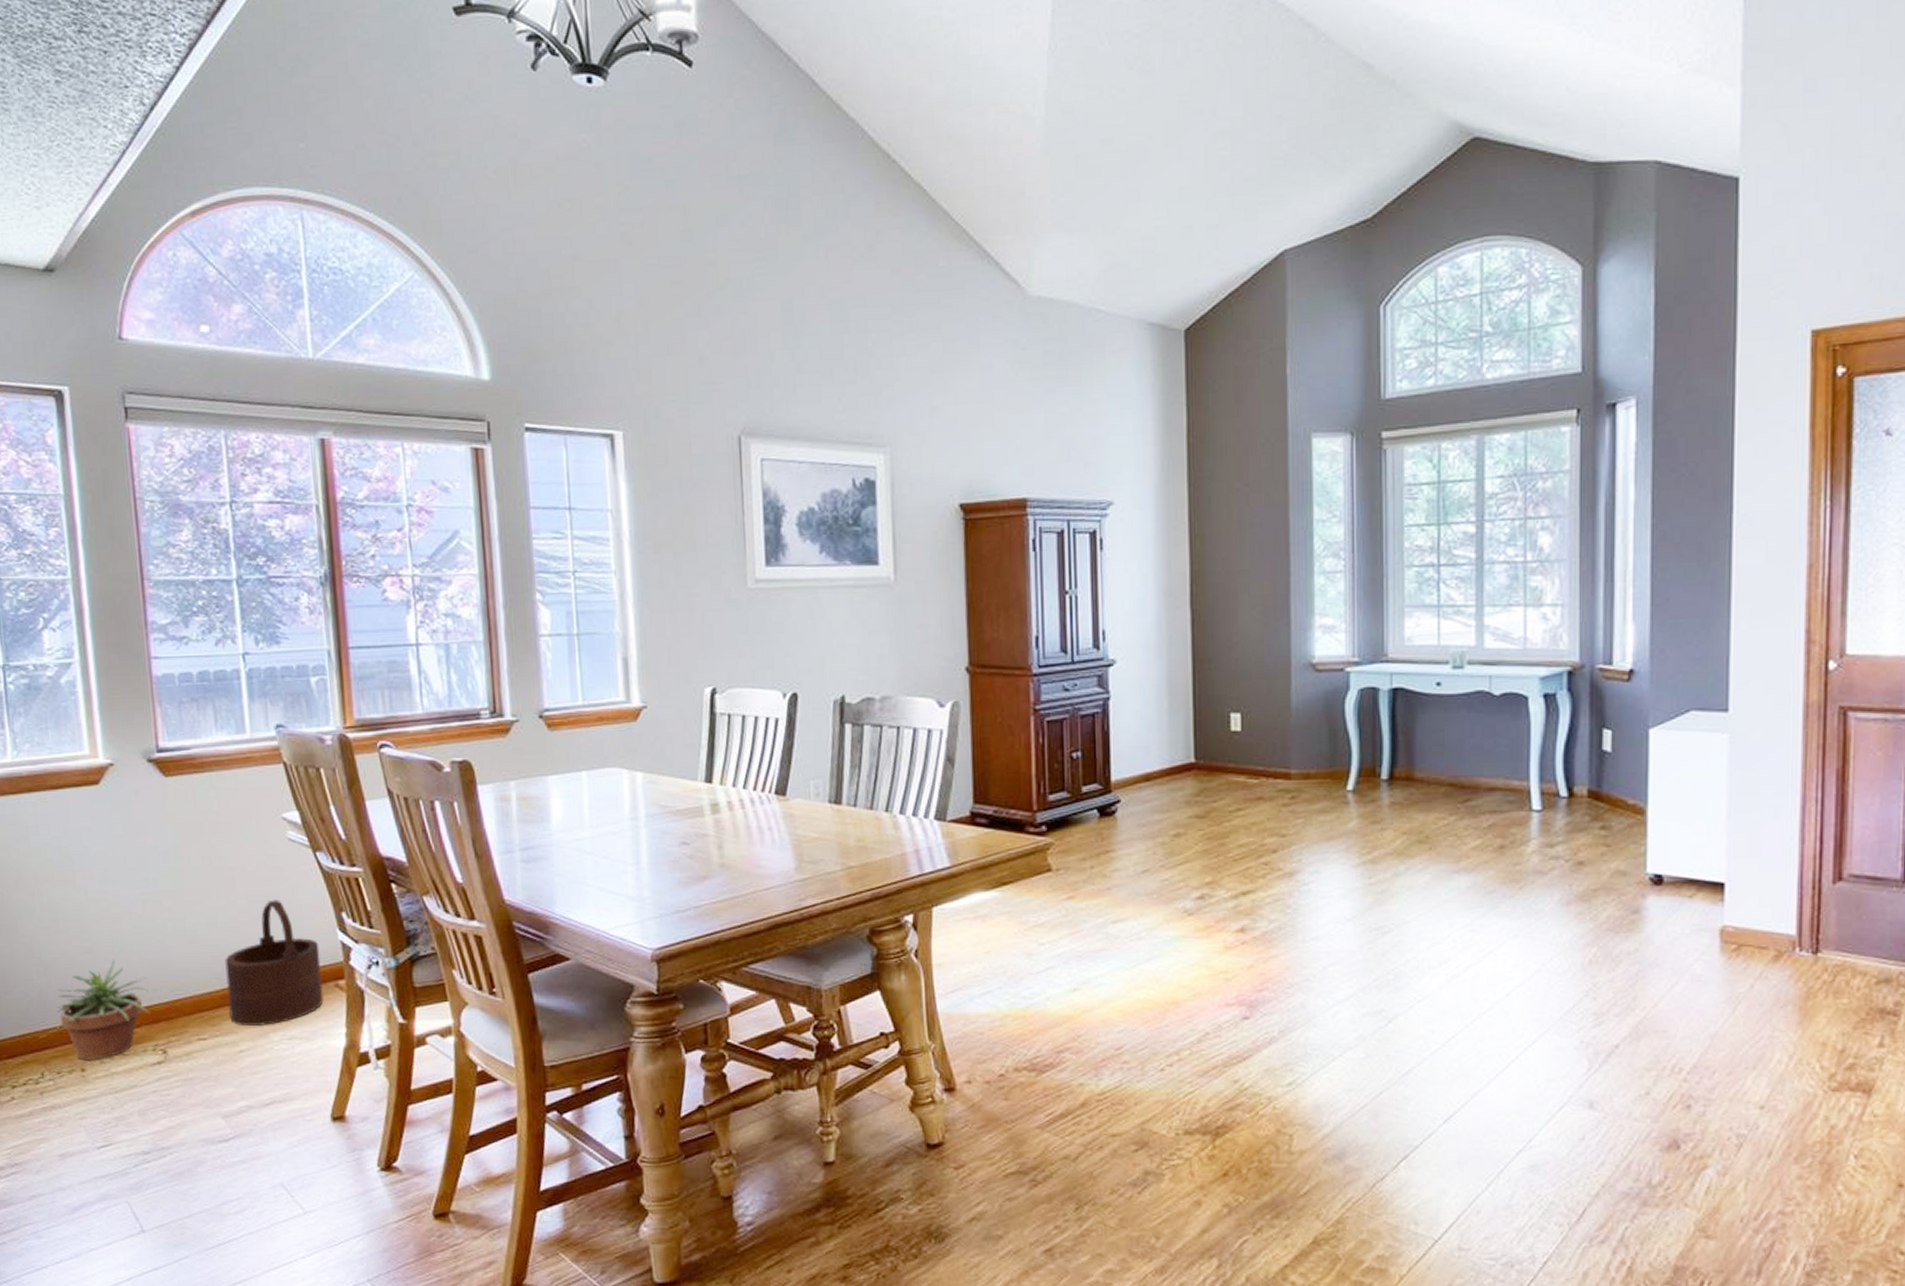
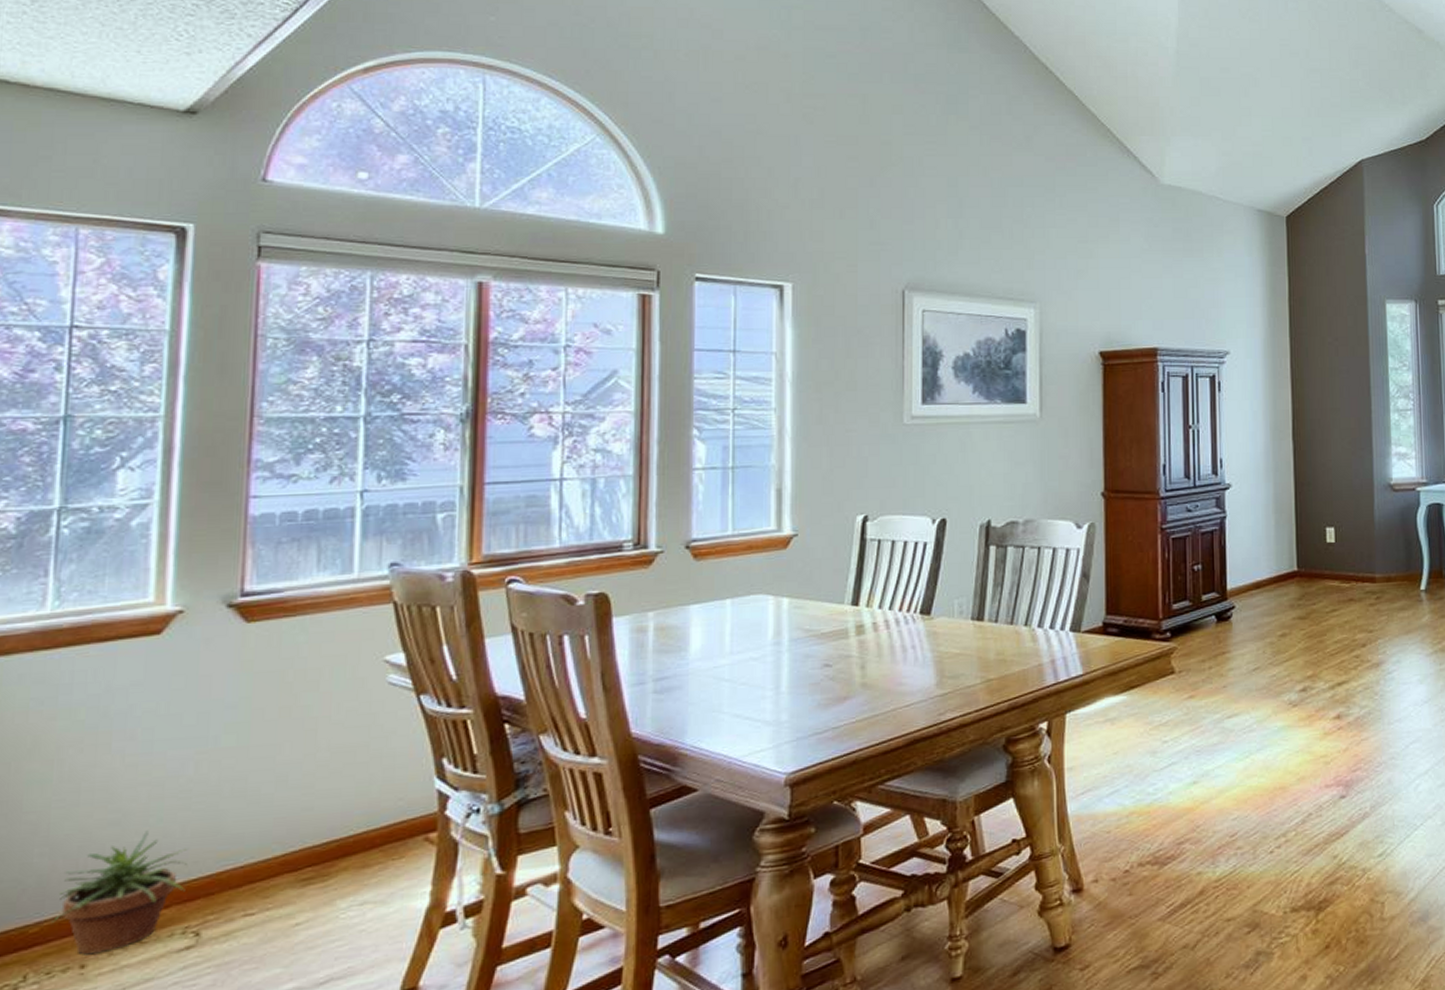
wooden bucket: present [225,899,324,1025] -> none [288,749,411,895]

